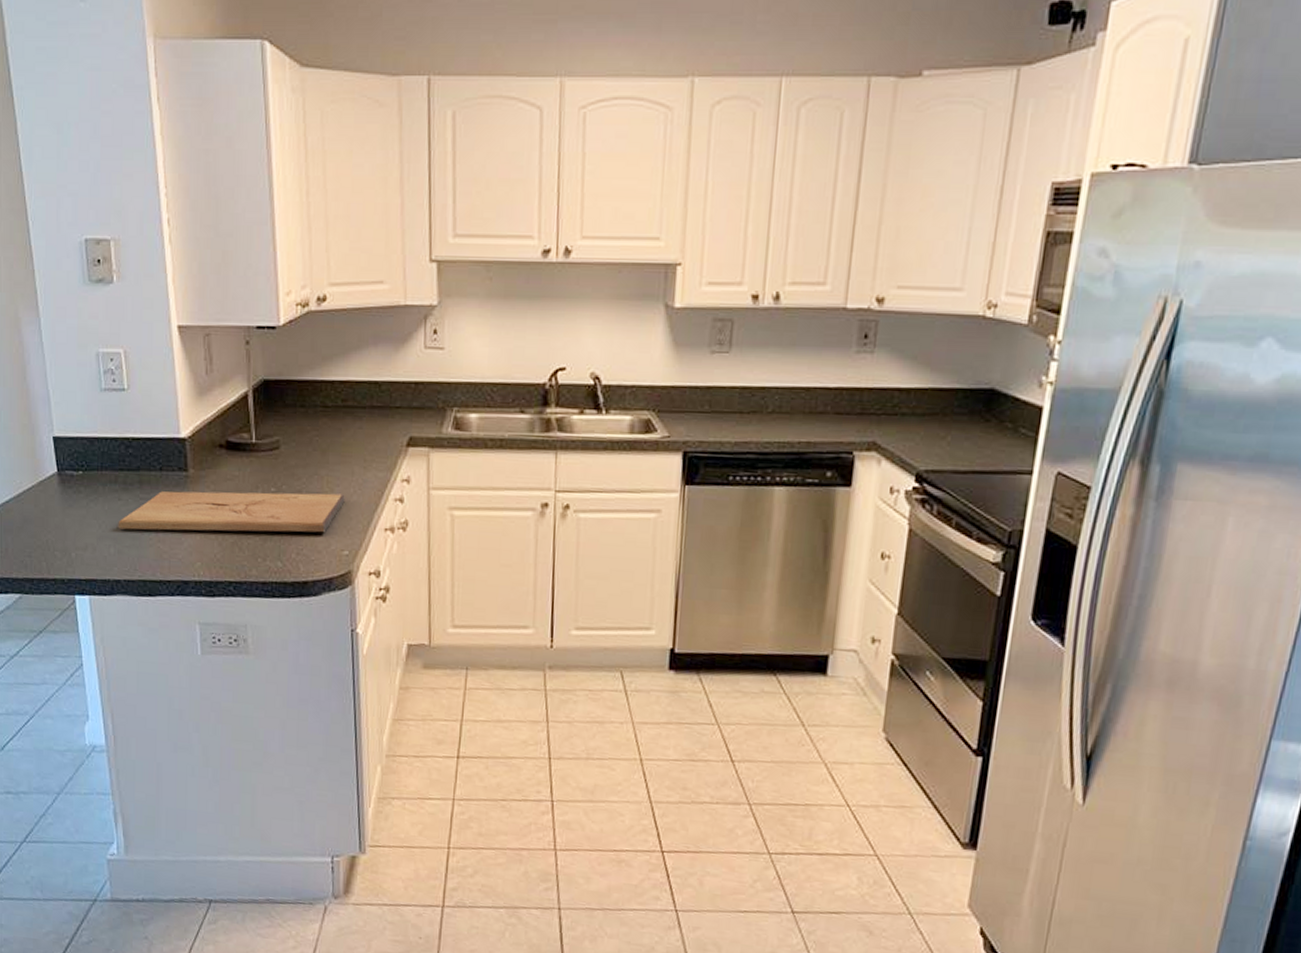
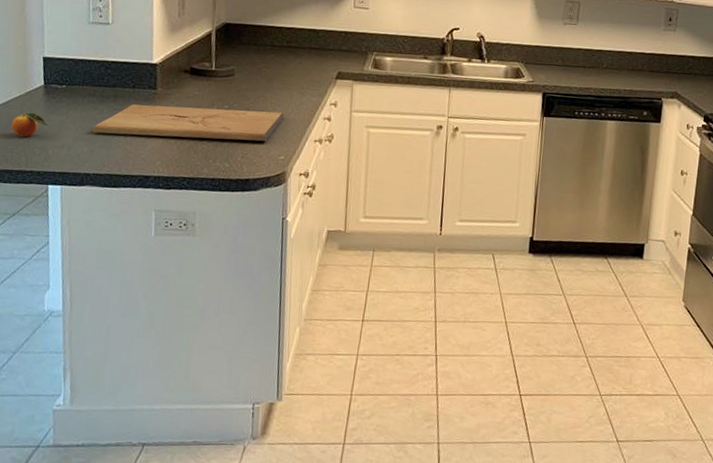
fruit: none [26,501,69,538] -> present [11,107,50,137]

